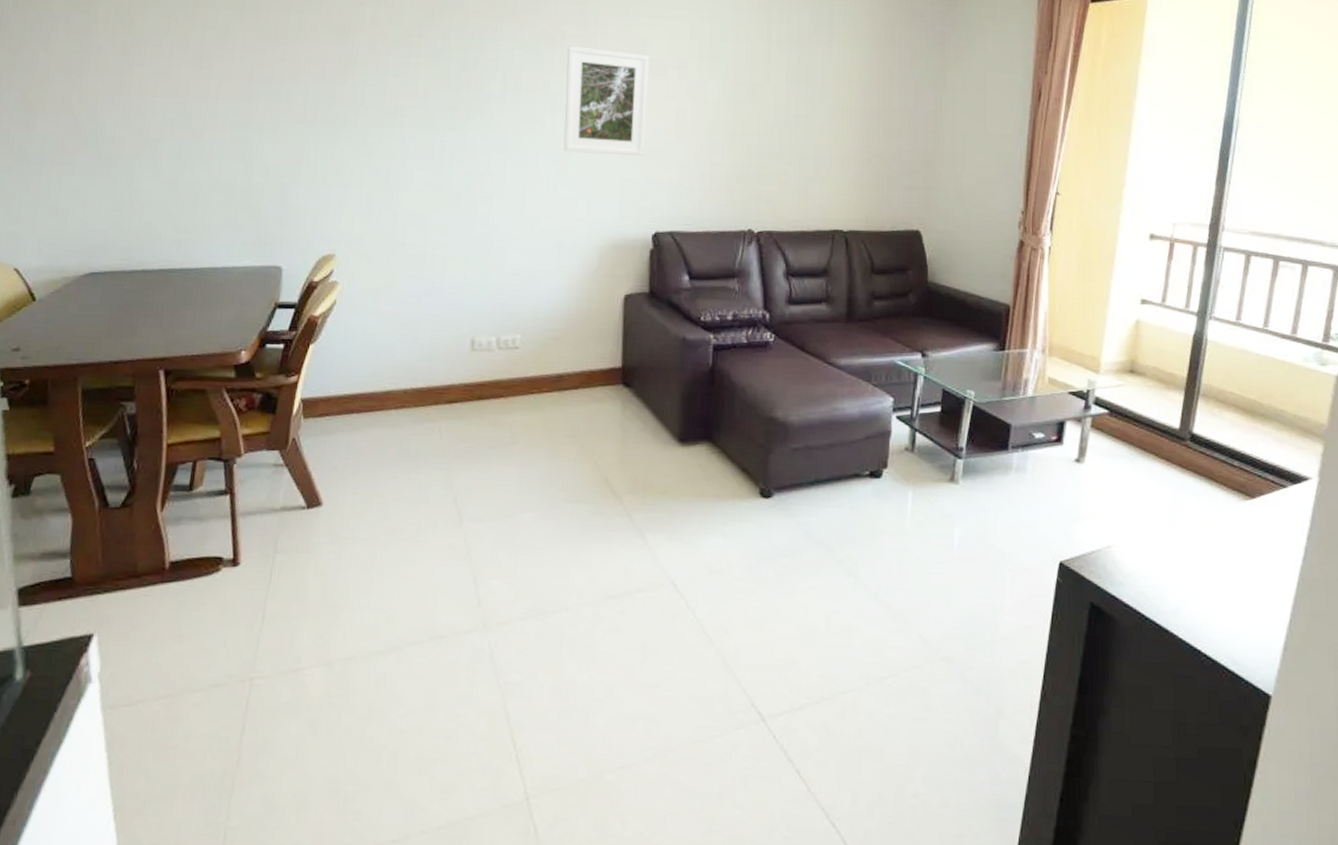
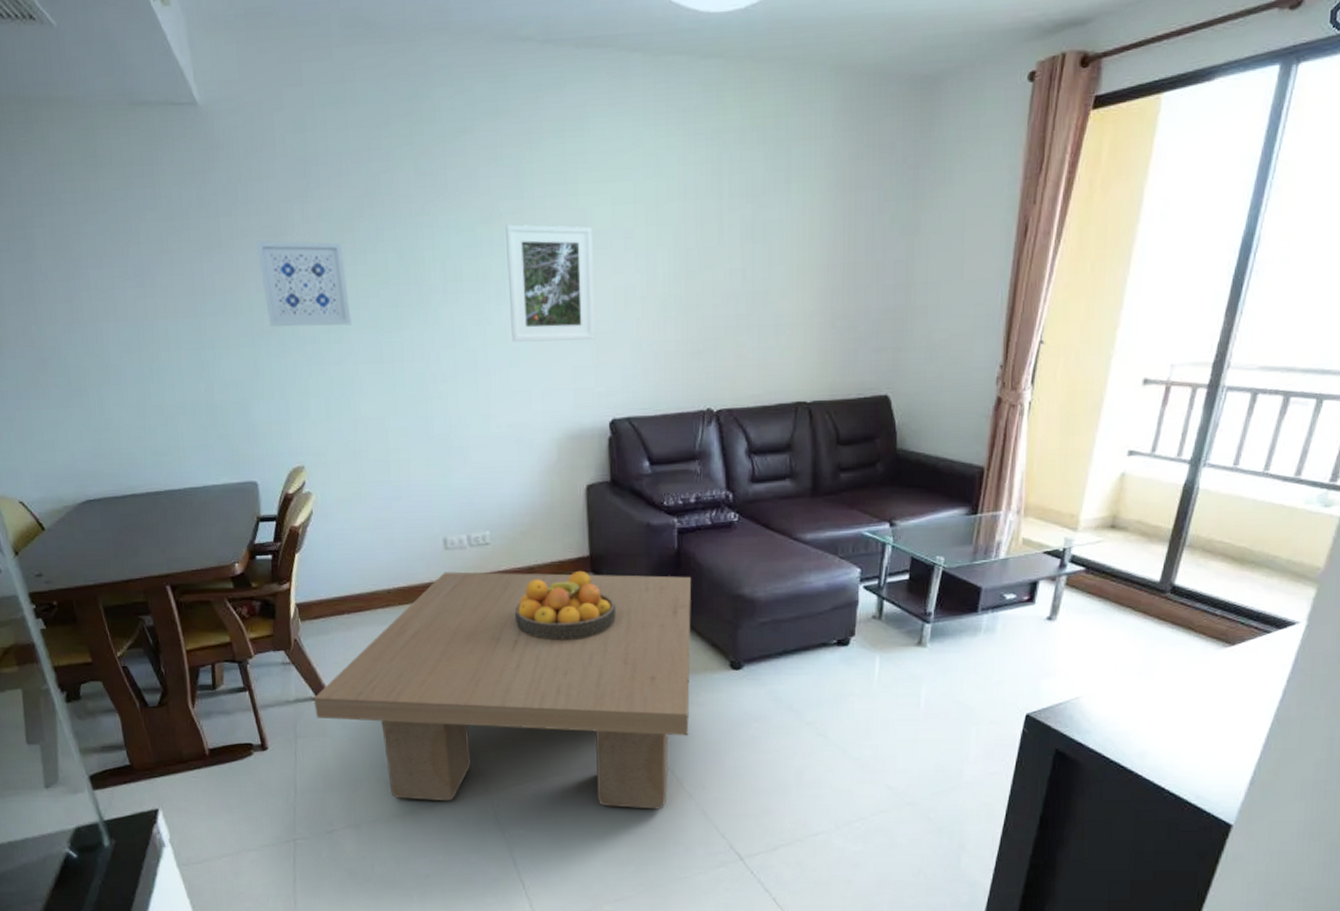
coffee table: none [302,374,725,656] -> present [313,572,692,809]
wall art: none [322,37,408,122] -> present [256,240,352,327]
fruit bowl: none [538,382,645,457] -> present [515,570,616,641]

